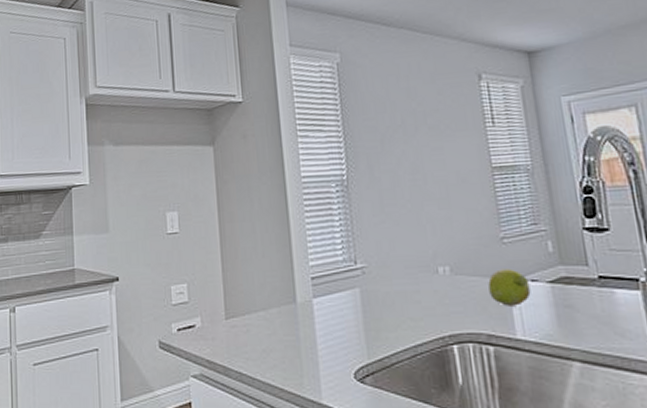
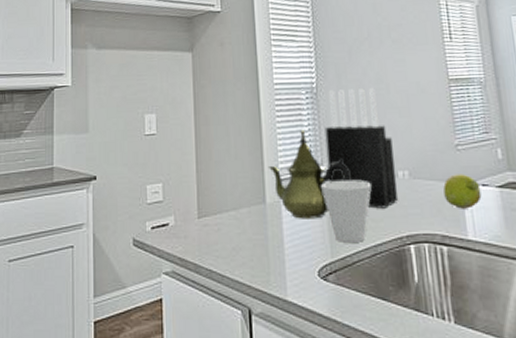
teapot: none [297,225,387,319] -> present [267,130,351,219]
cup: none [355,277,409,343] -> present [321,179,371,242]
knife block: none [357,179,440,307] -> present [325,88,399,209]

